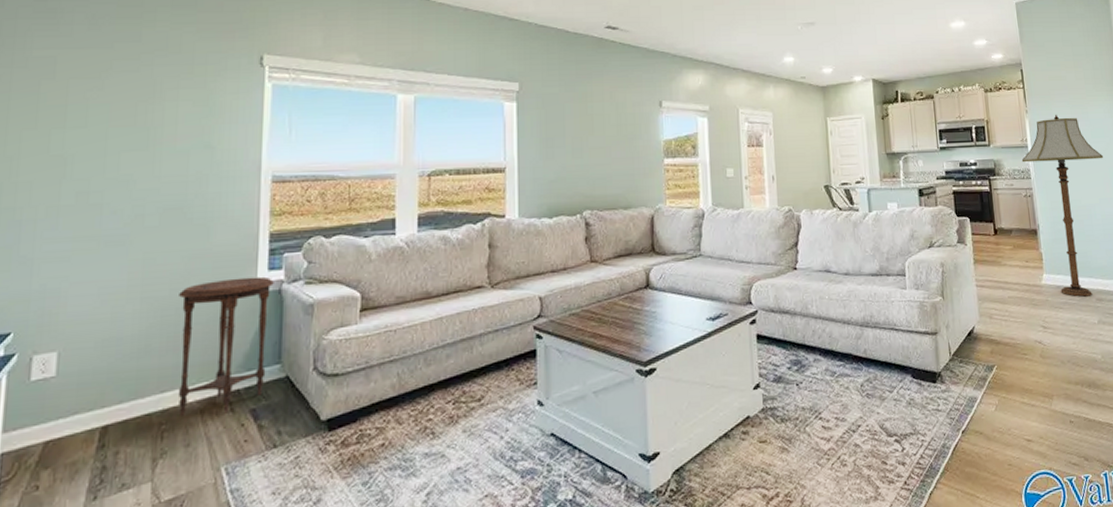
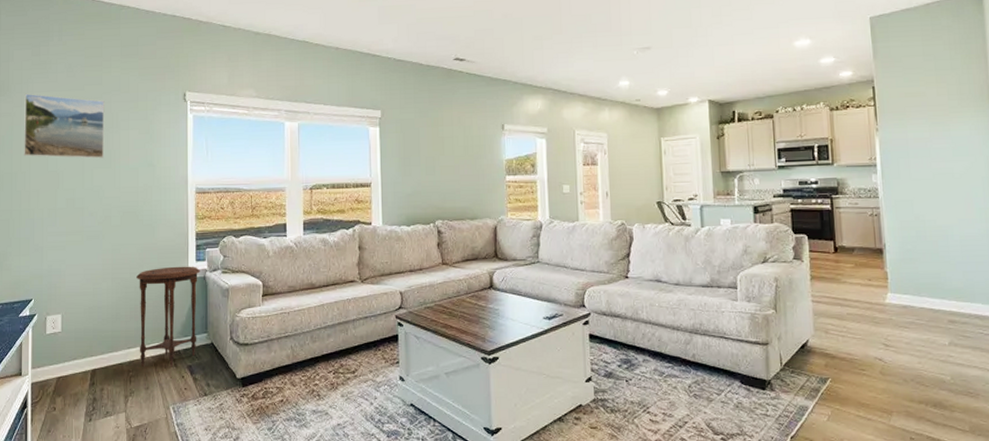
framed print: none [11,50,144,138] -> present [24,93,105,159]
floor lamp: present [1021,114,1104,297] -> none [868,132,967,318]

